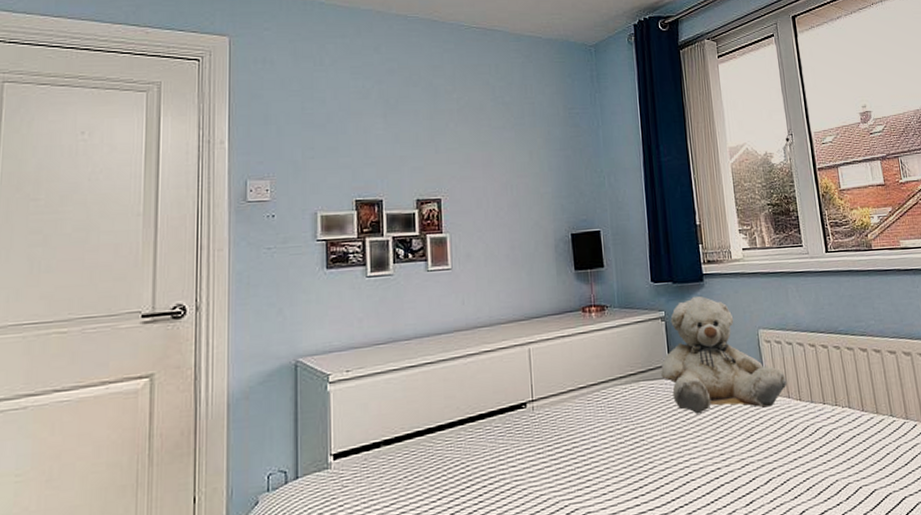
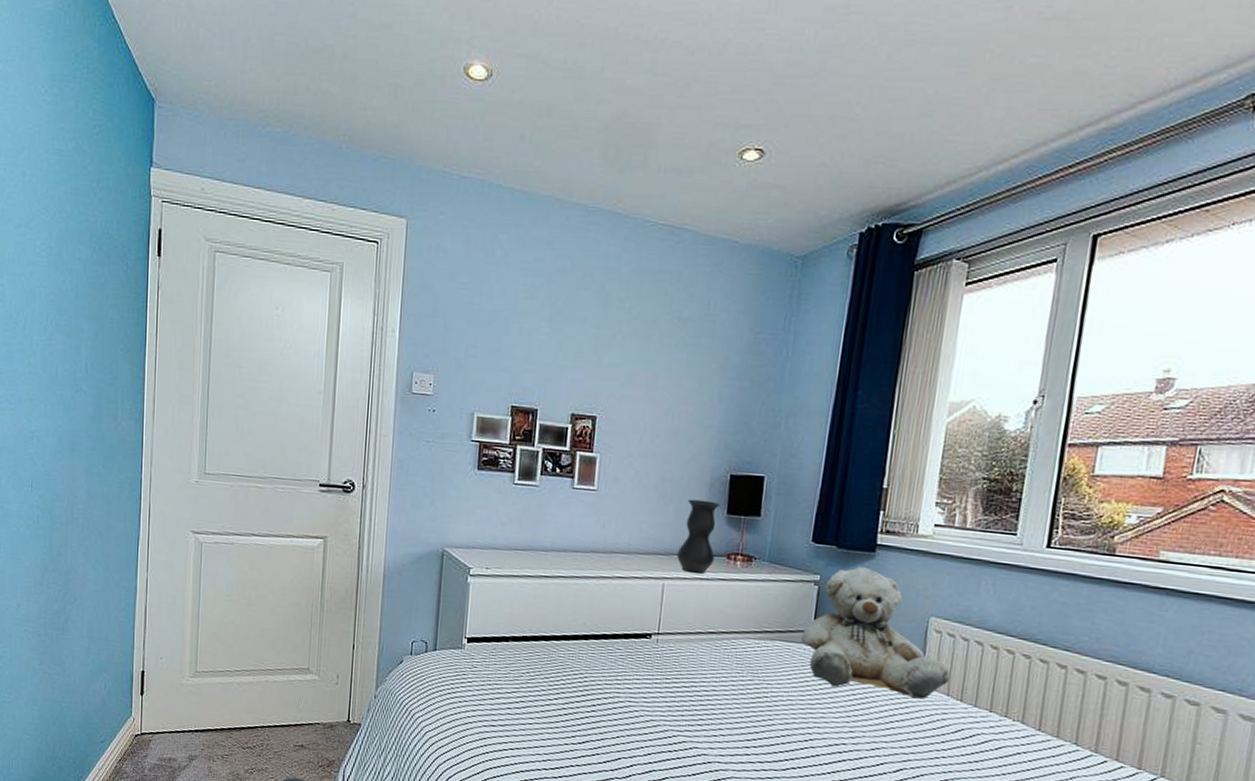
vase: none [536,260,572,334] -> present [676,499,720,575]

